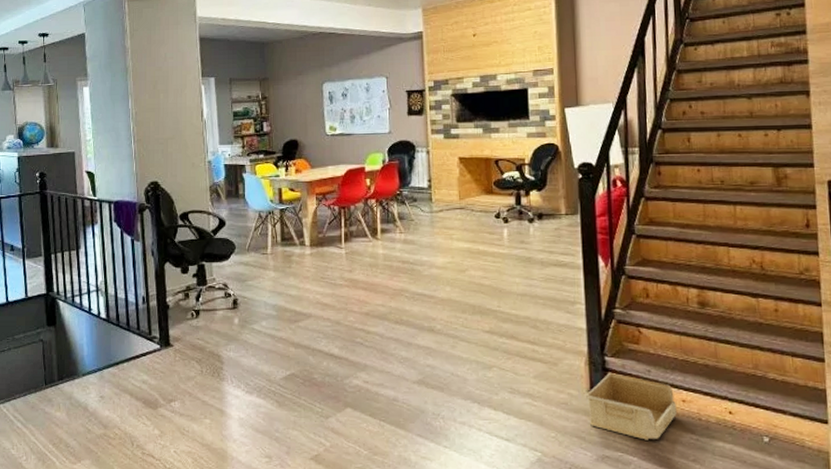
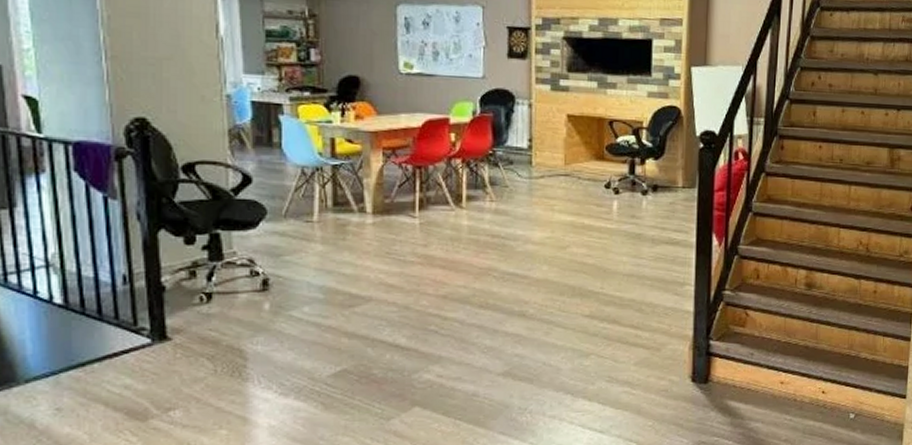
storage bin: present [585,372,677,440] -> none [686,356,774,424]

